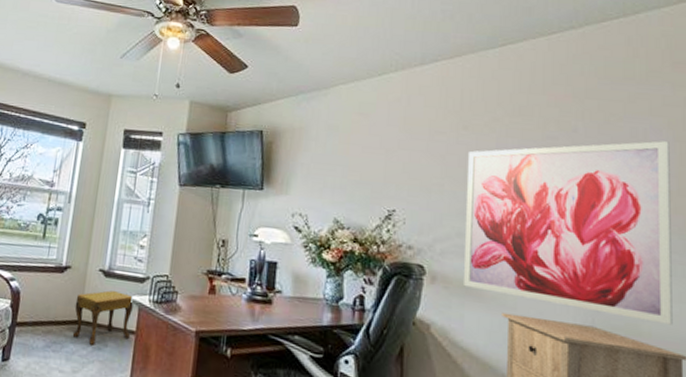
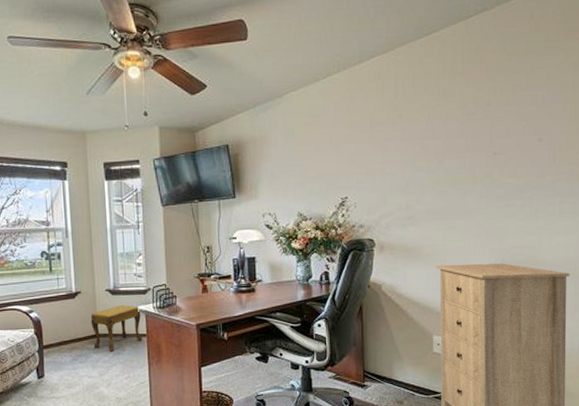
wall art: present [464,141,673,325] -> none [404,103,562,253]

